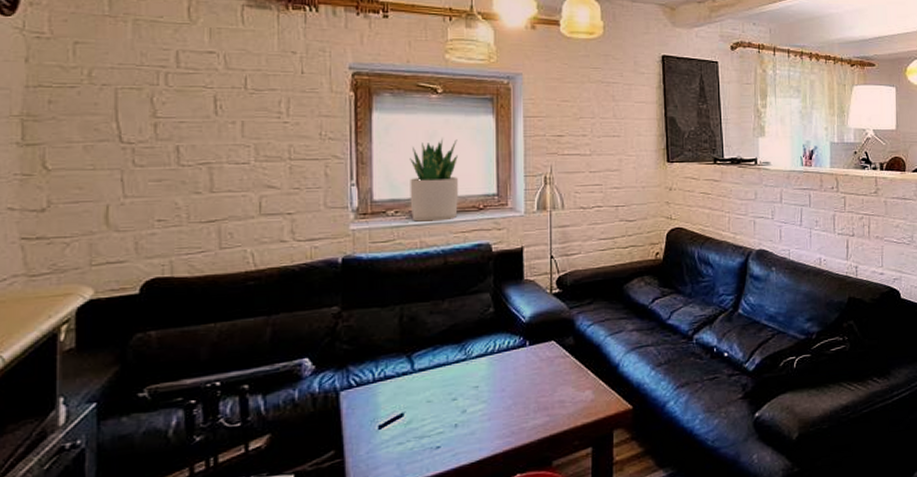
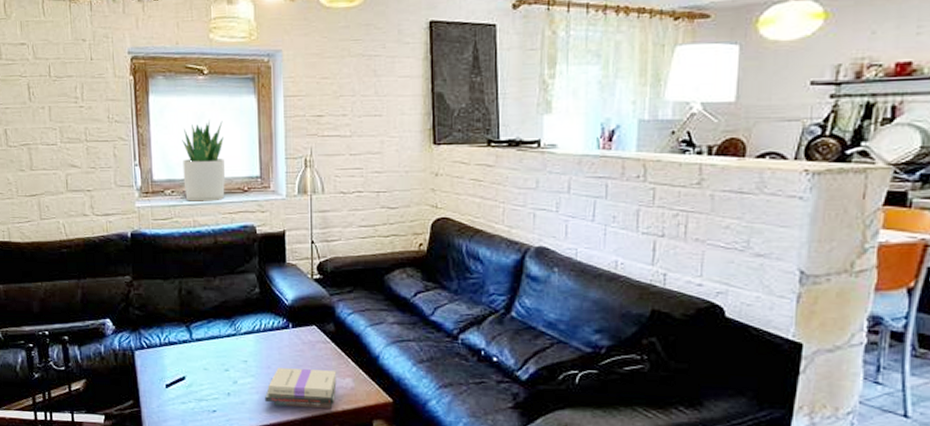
books: none [498,385,576,431] -> present [265,368,337,410]

